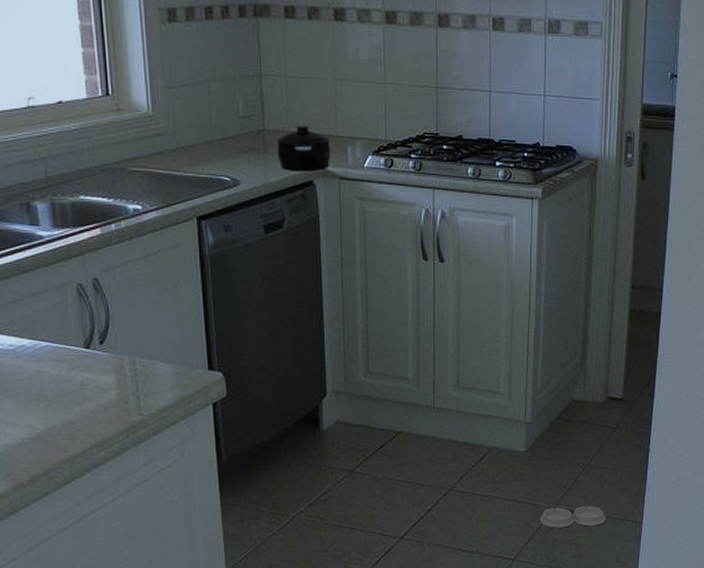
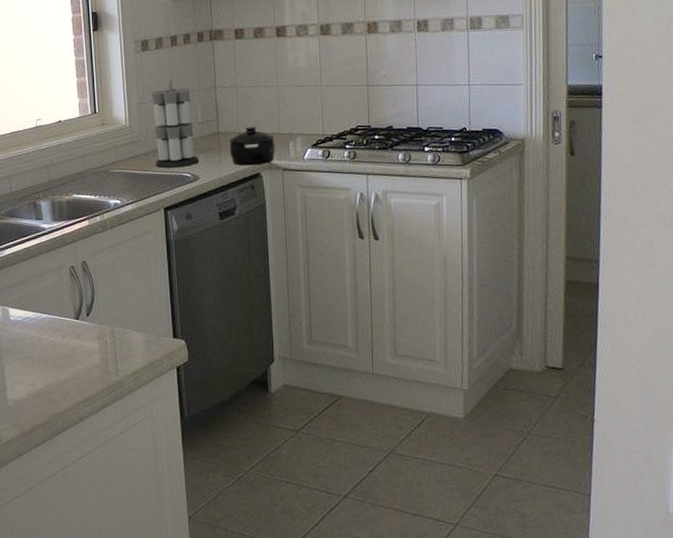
spice rack: none [181,59,241,170] -> present [152,78,200,168]
pet bowl: present [539,505,607,529] -> none [480,474,552,496]

